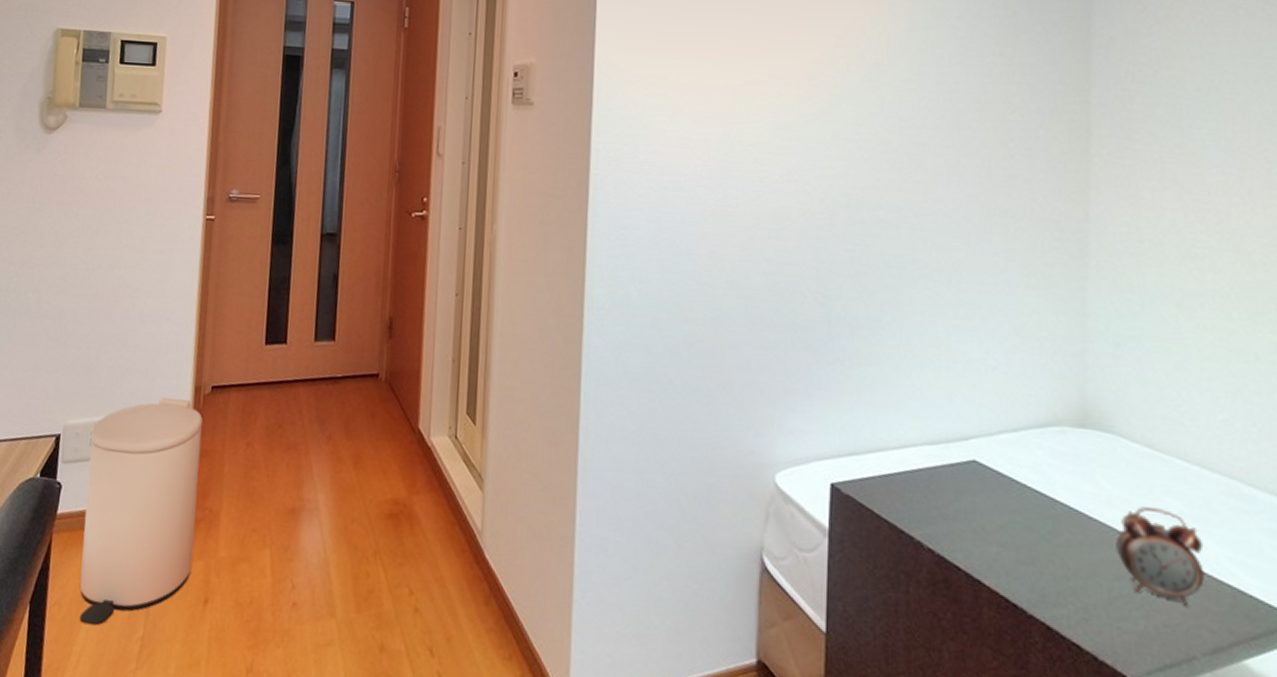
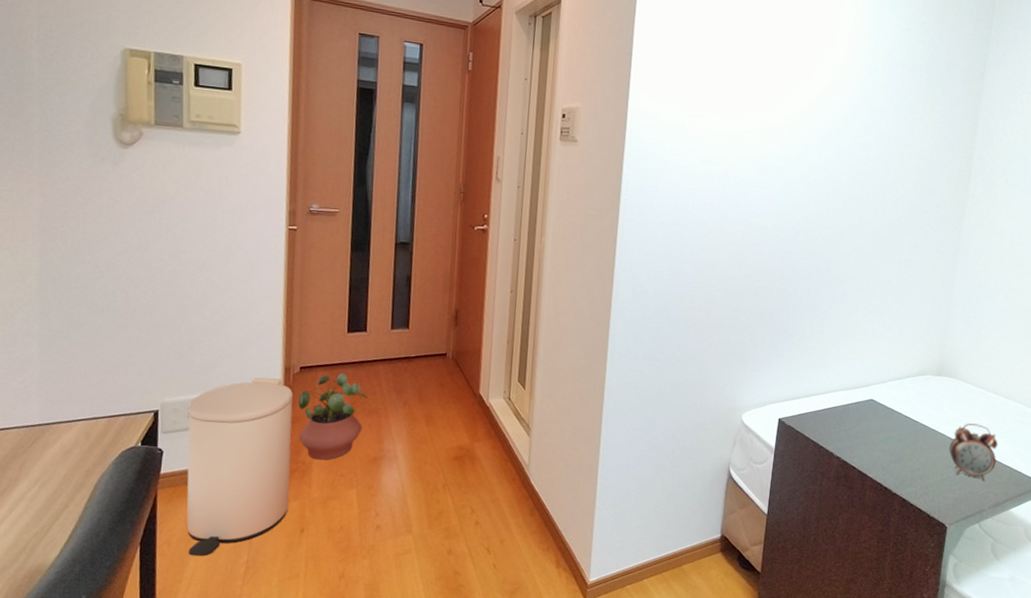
potted plant: none [206,395,287,509] -> present [298,372,368,460]

